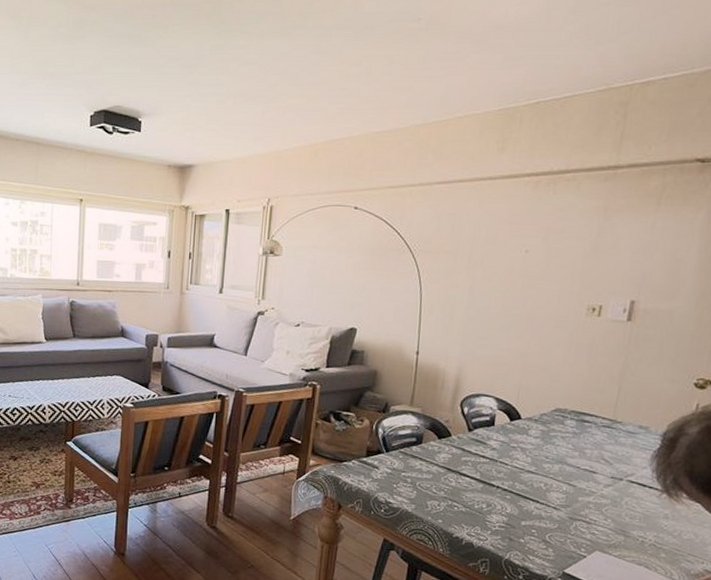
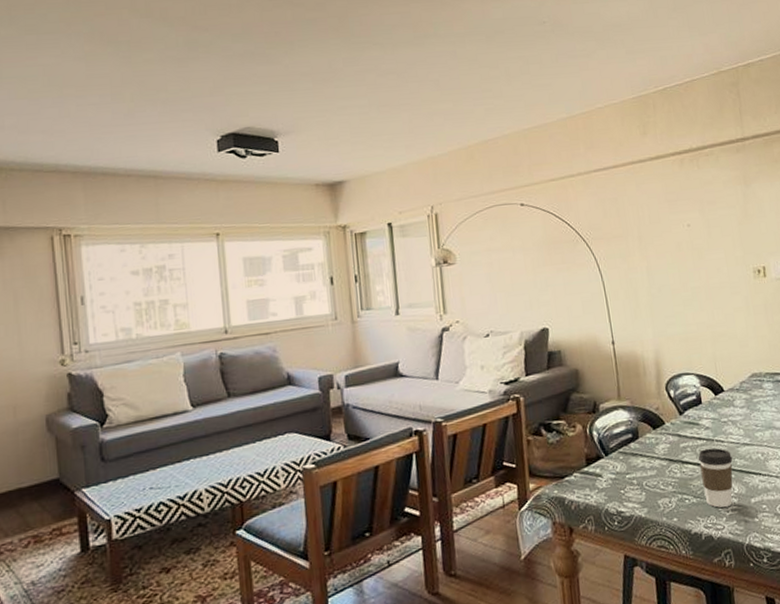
coffee cup: none [475,467,513,523] -> present [698,447,733,508]

